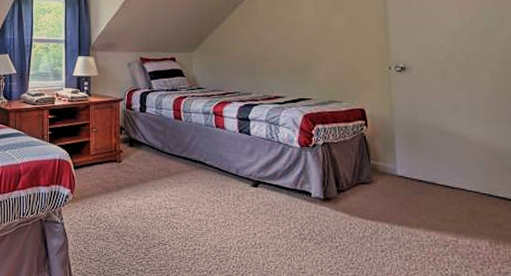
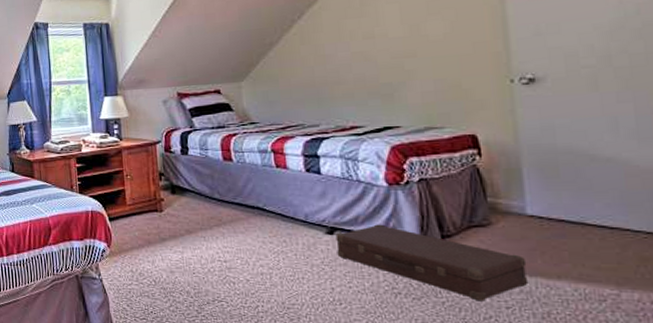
suitcase: none [259,179,397,246] -> present [335,224,529,302]

